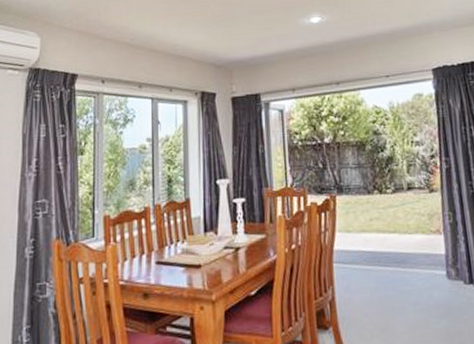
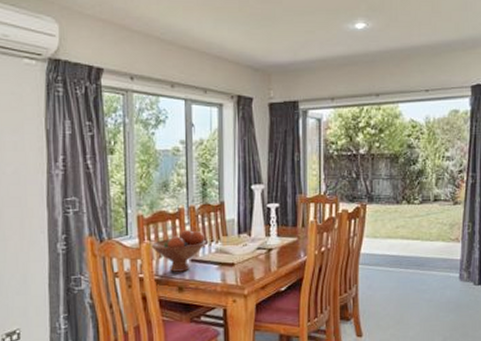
fruit bowl: none [116,229,172,276] -> present [151,229,206,272]

